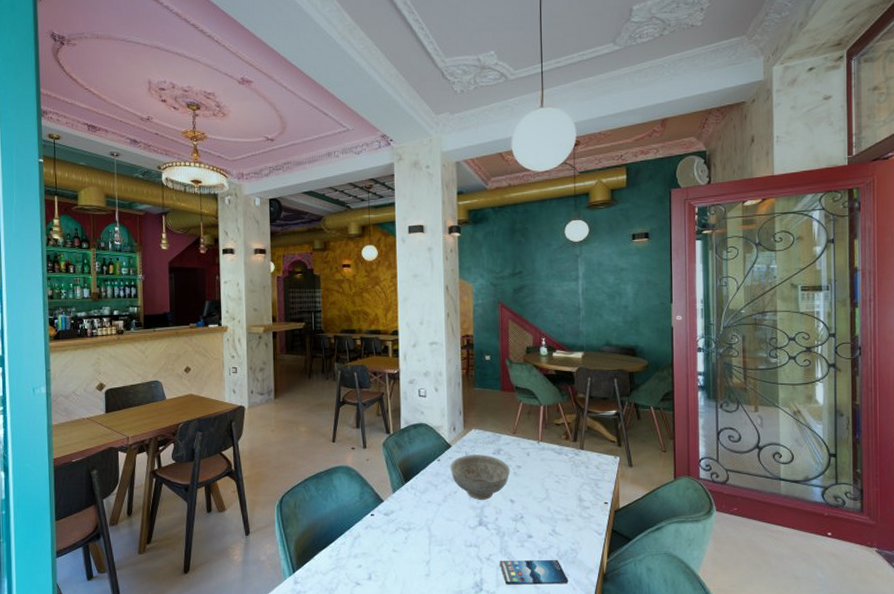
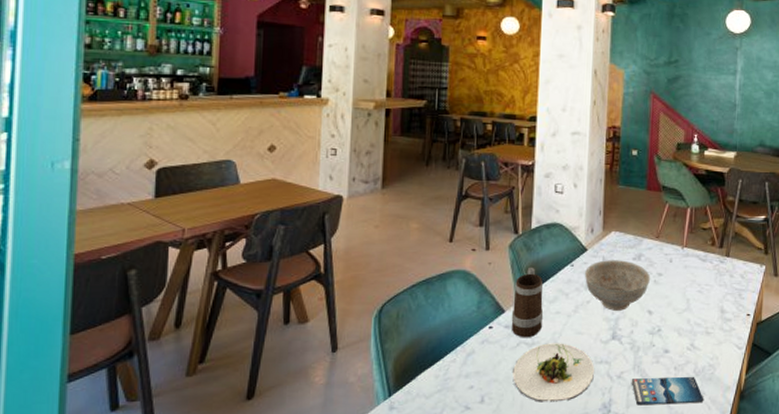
mug: none [389,462,417,524] -> present [511,267,544,338]
salad plate: none [394,528,465,580] -> present [512,343,594,403]

